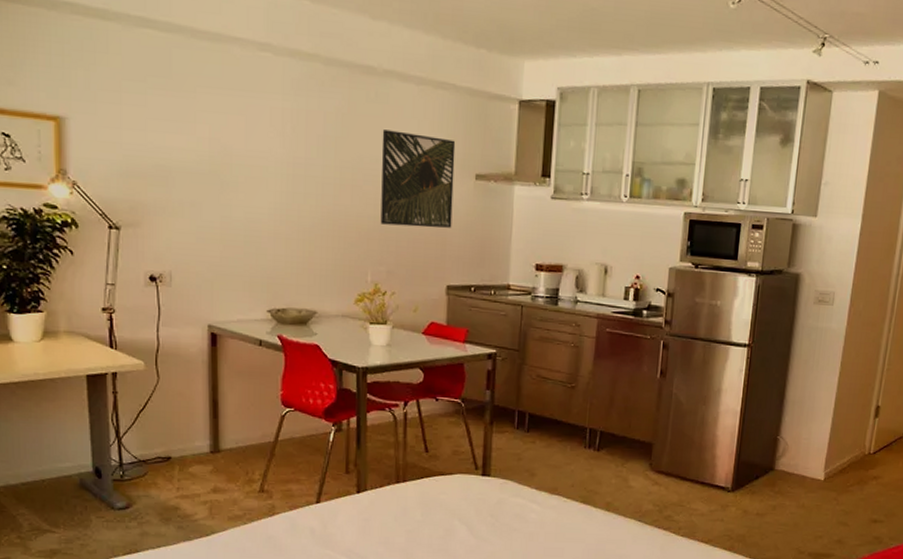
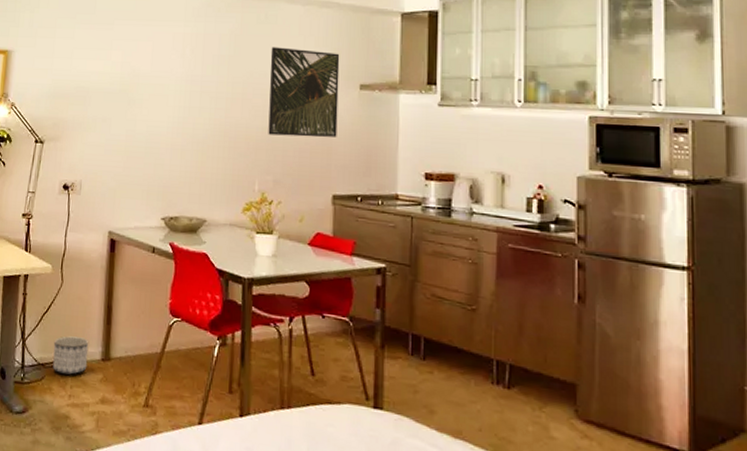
planter: none [154,432,195,469] -> present [53,336,89,375]

